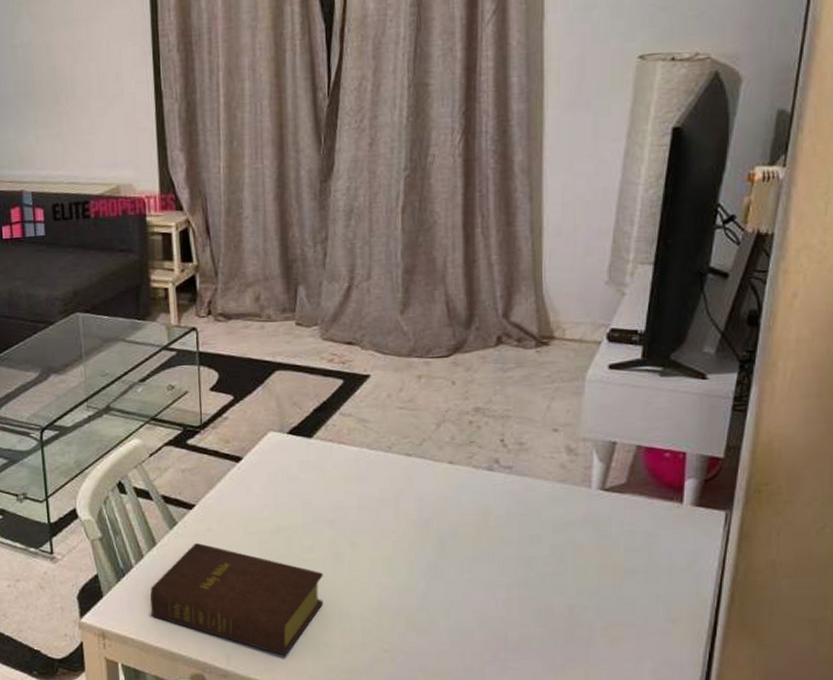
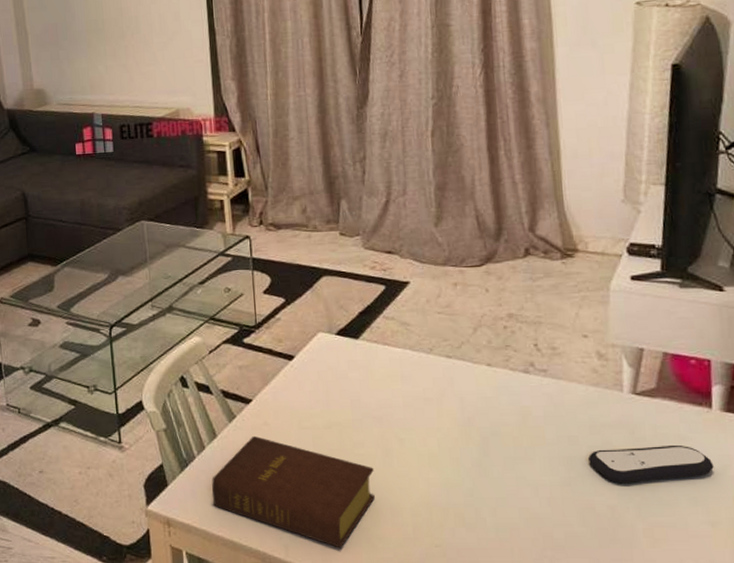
remote control: none [548,541,679,583] -> present [587,444,714,484]

